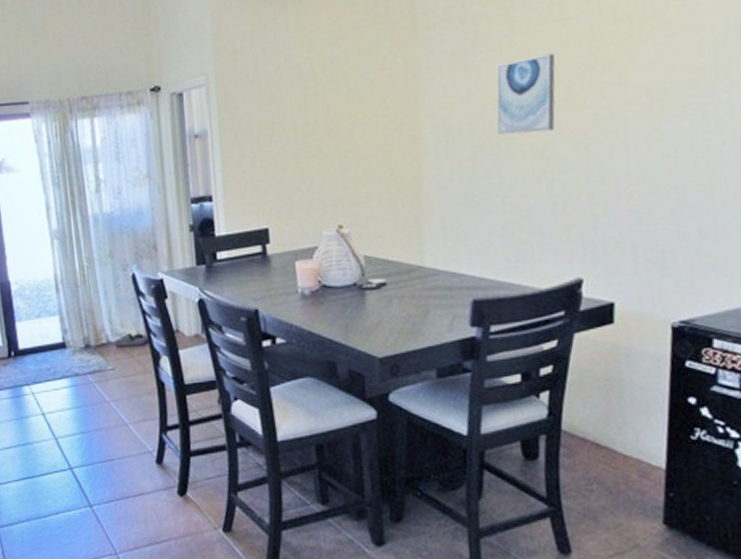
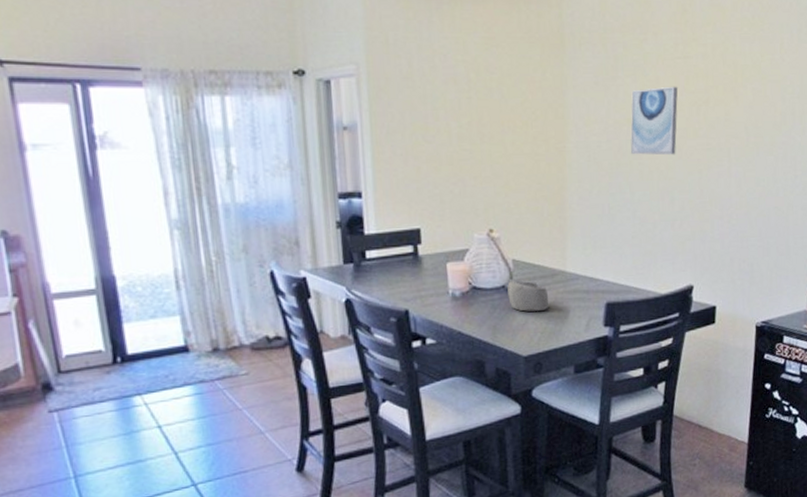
decorative bowl: none [359,276,406,311] -> present [507,279,549,312]

